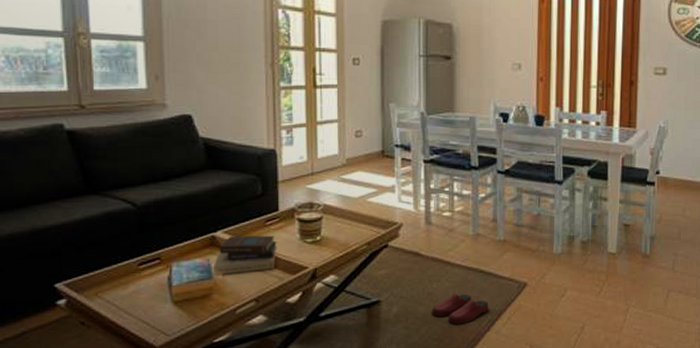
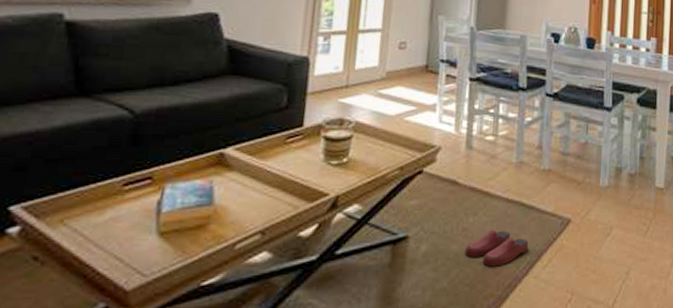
books: present [212,235,277,275] -> none [215,154,297,201]

